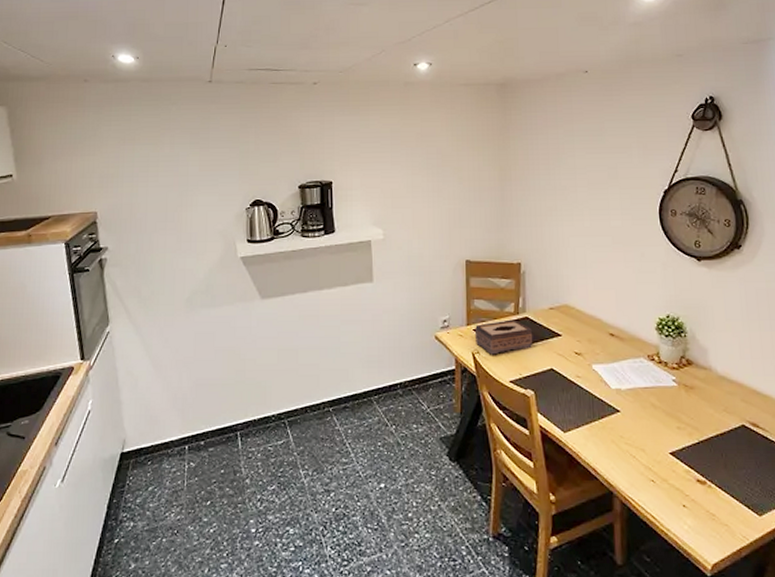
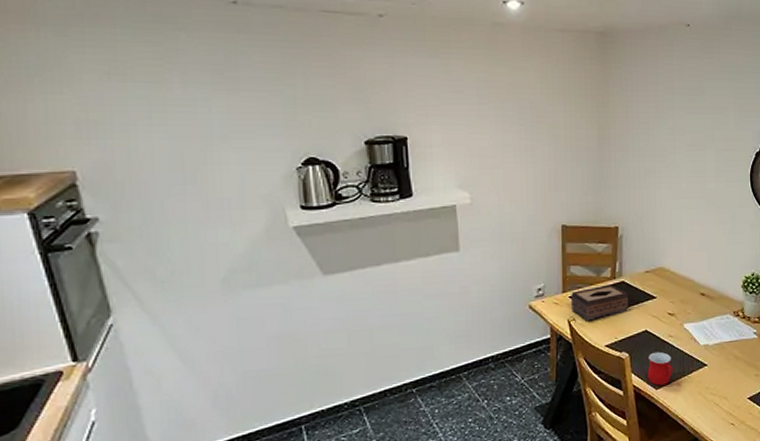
mug: none [554,392,582,429] -> present [647,351,673,386]

